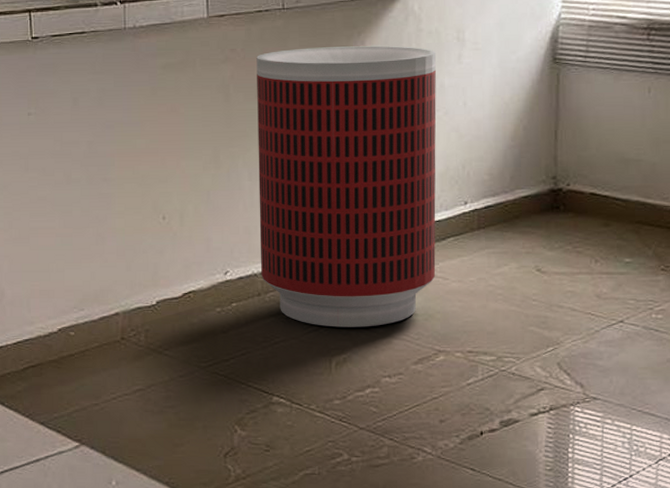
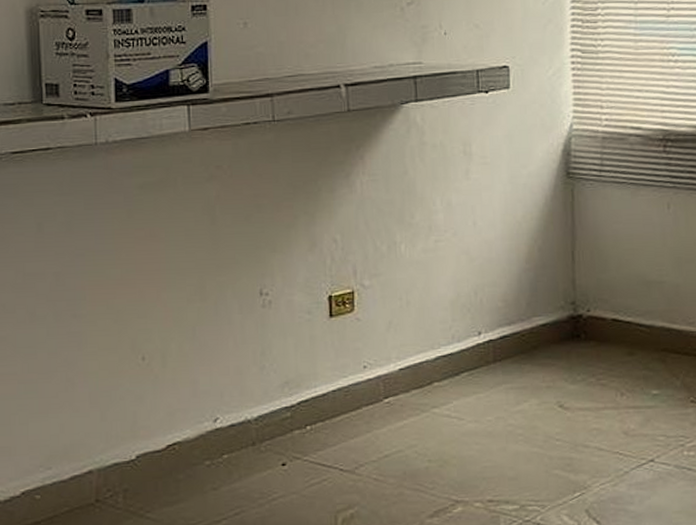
trash can: present [256,45,437,327] -> none [245,160,450,479]

